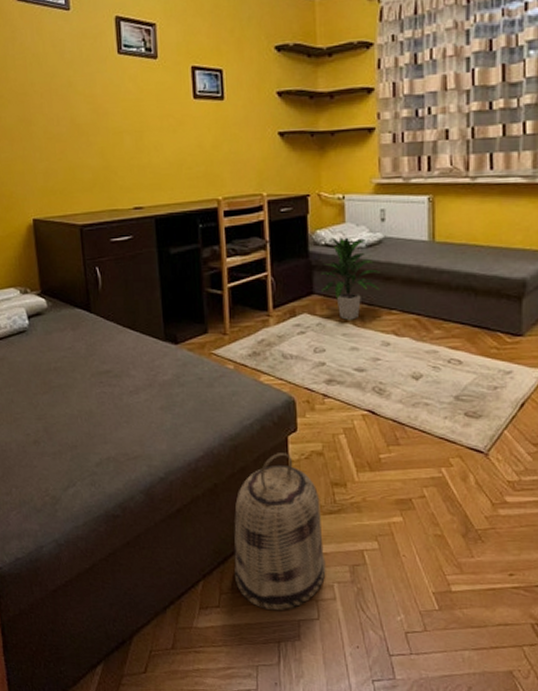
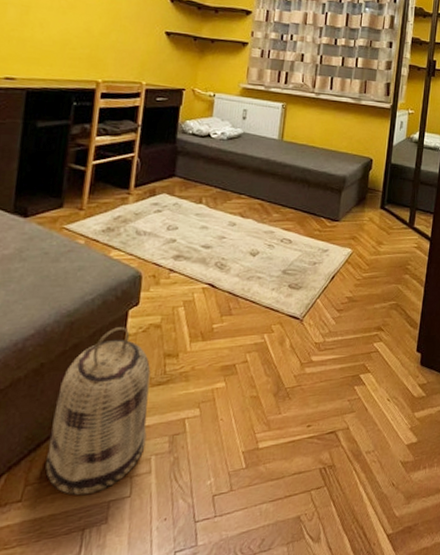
indoor plant: present [321,237,381,320] -> none [183,128,236,202]

